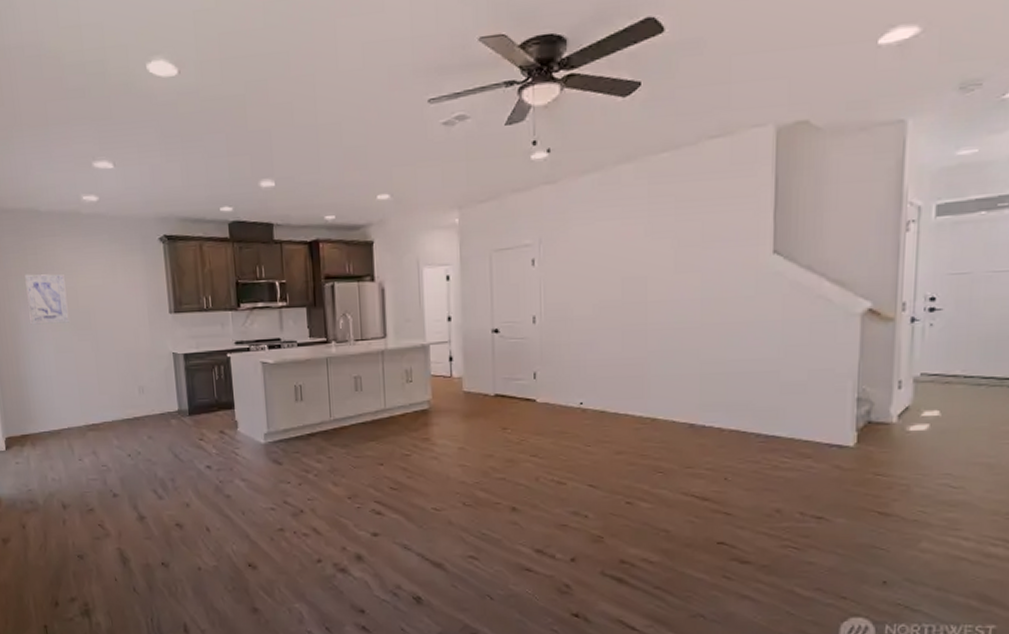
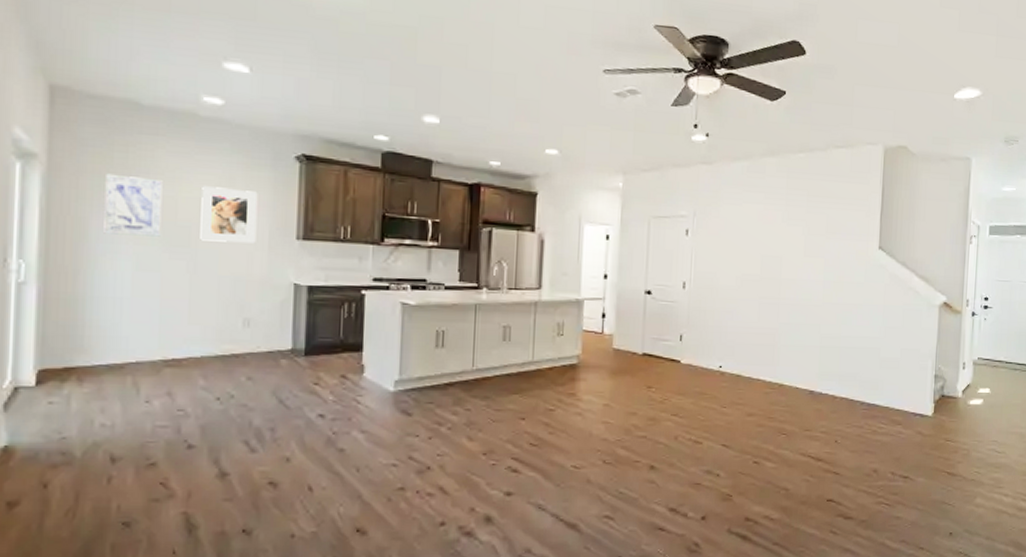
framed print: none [93,274,139,323] -> present [200,186,258,243]

